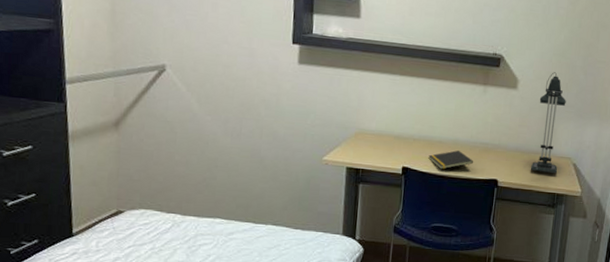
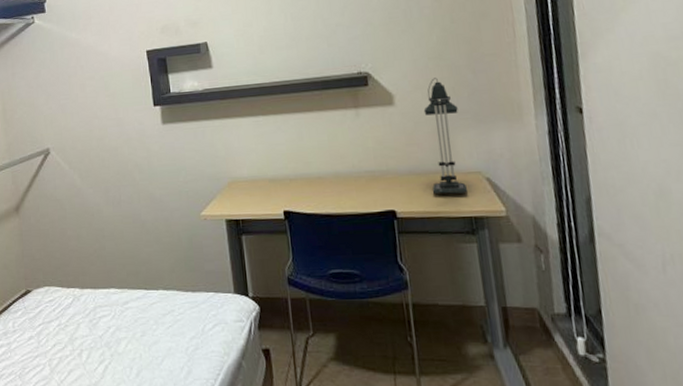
notepad: present [428,150,474,170] -> none [310,184,363,208]

